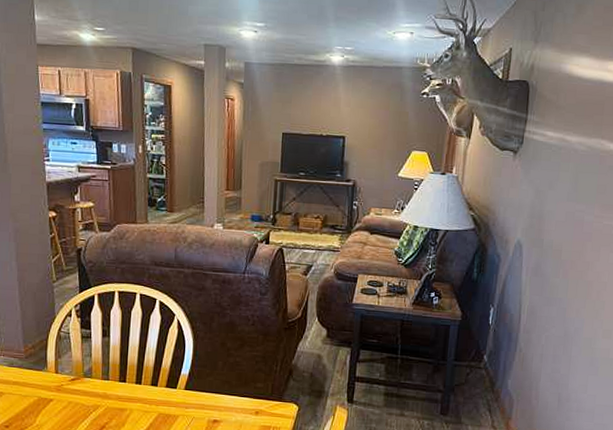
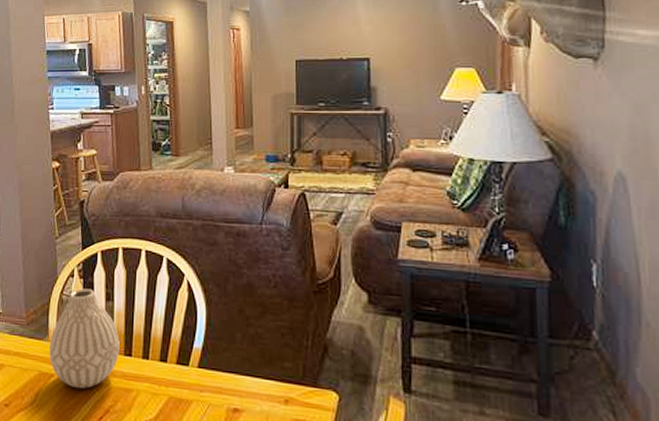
vase: none [48,326,115,410] -> present [49,288,120,389]

